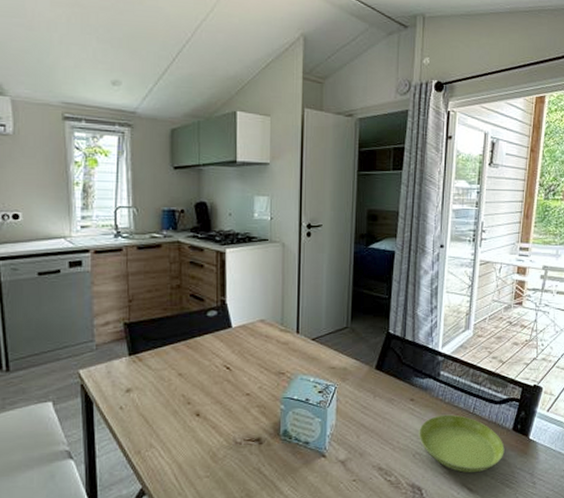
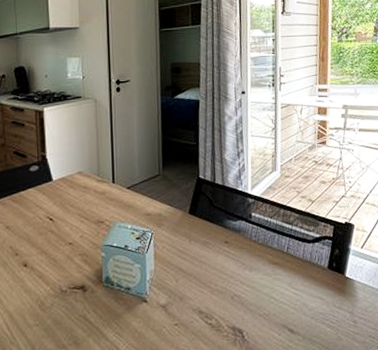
saucer: present [419,414,505,473] -> none [235,255,322,314]

